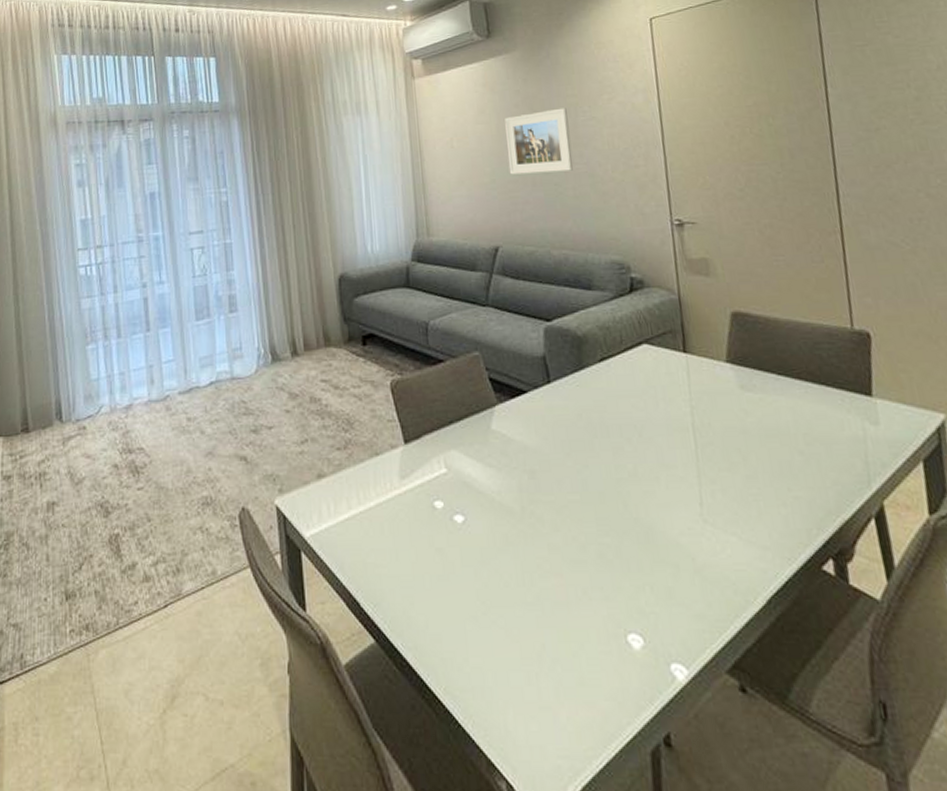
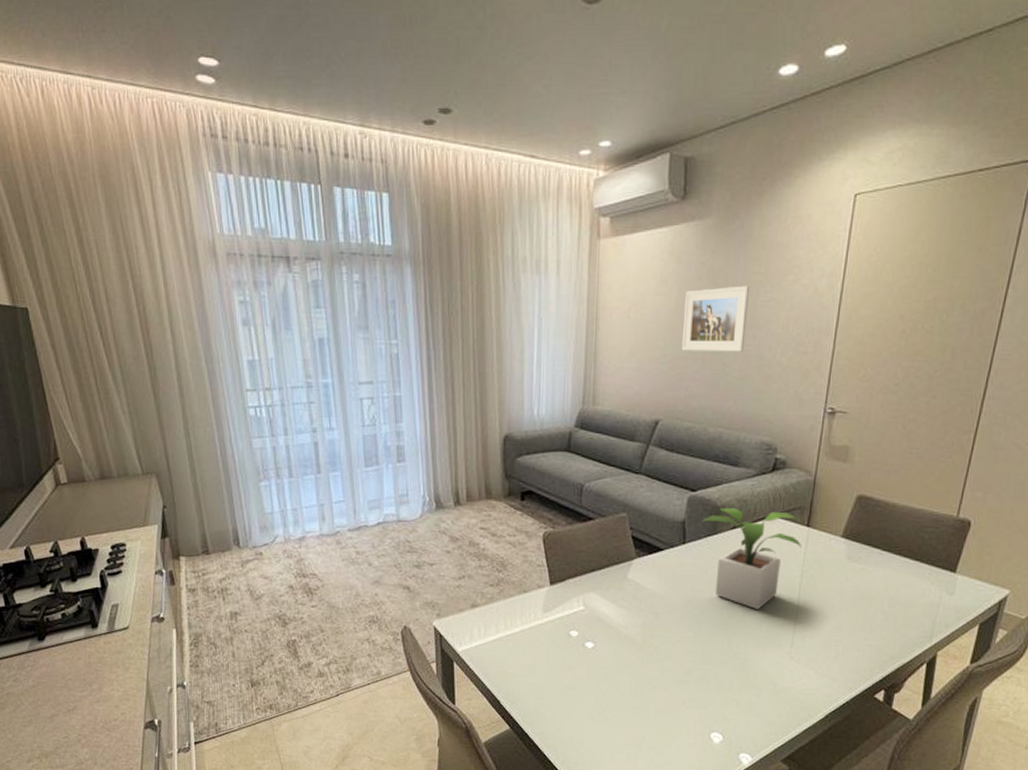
potted plant: none [563,337,684,460] -> present [700,508,802,610]

